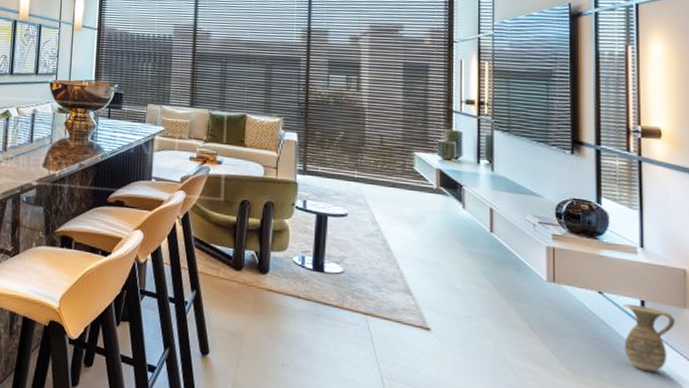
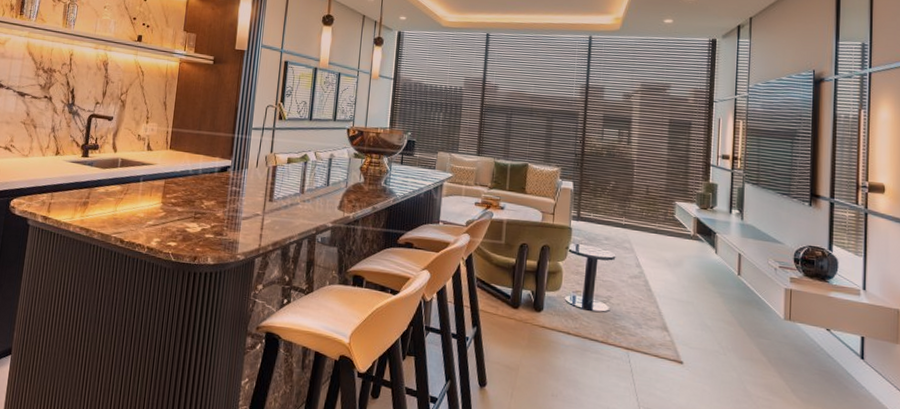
ceramic jug: present [622,304,675,373] -> none [846,340,889,400]

